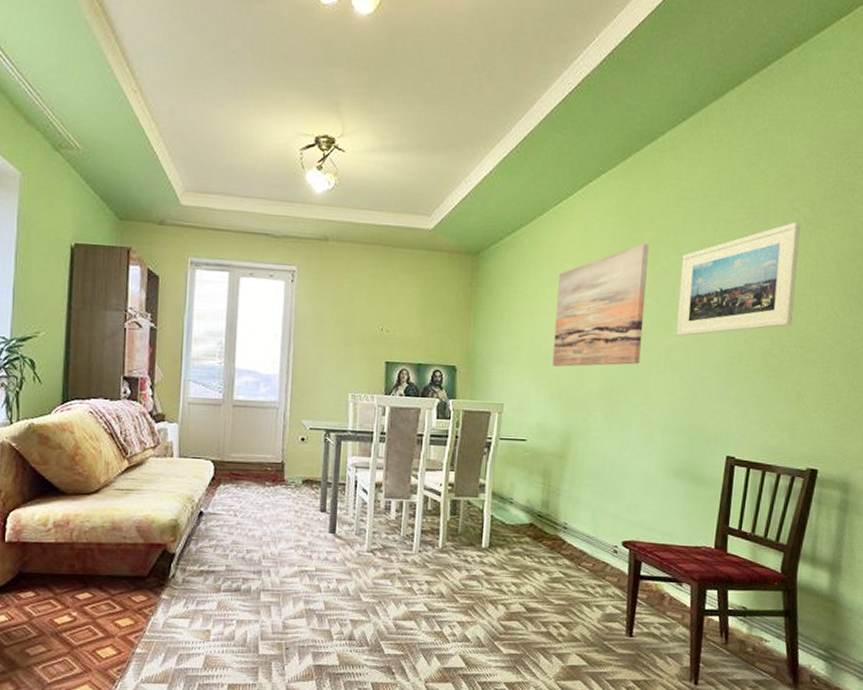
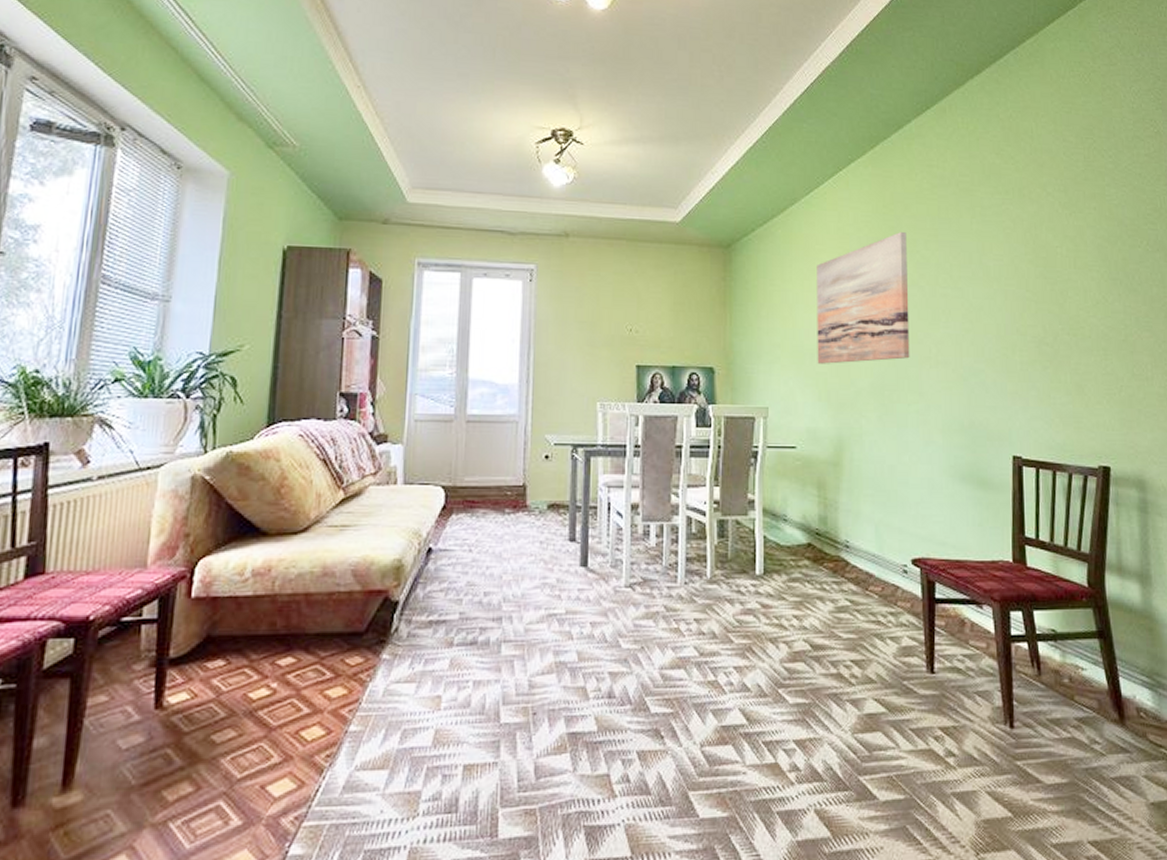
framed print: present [676,222,801,337] -> none [942,206,1062,328]

